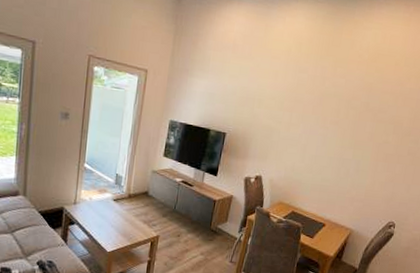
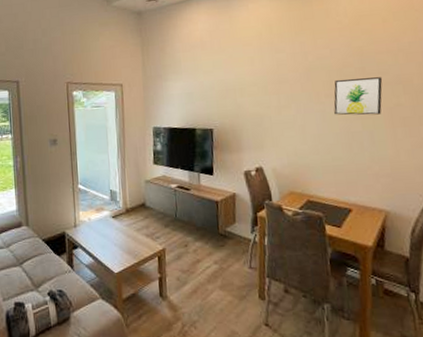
wall art: none [334,109,381,148] -> present [334,77,383,115]

